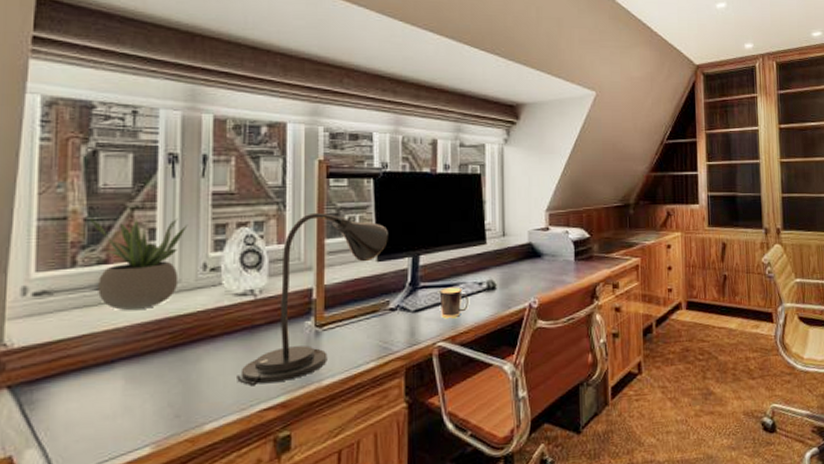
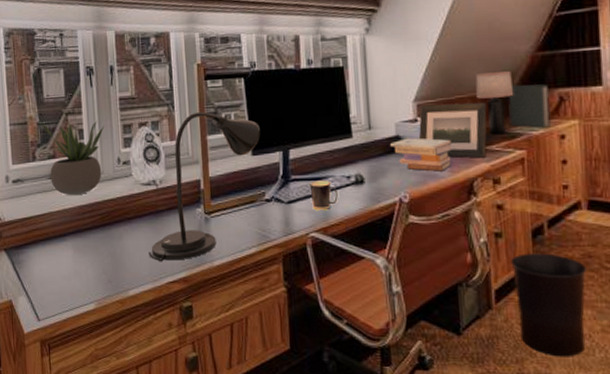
books: none [523,245,579,278] -> present [390,138,452,172]
picture frame: none [550,213,610,265] -> present [419,102,487,158]
table lamp: none [601,188,632,244] -> present [475,71,514,135]
waste bin: none [625,349,684,443] -> present [511,253,586,357]
binder: none [627,200,660,239] -> present [508,84,550,128]

